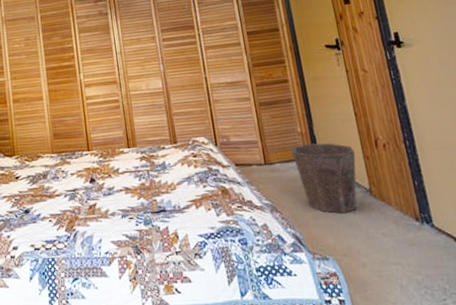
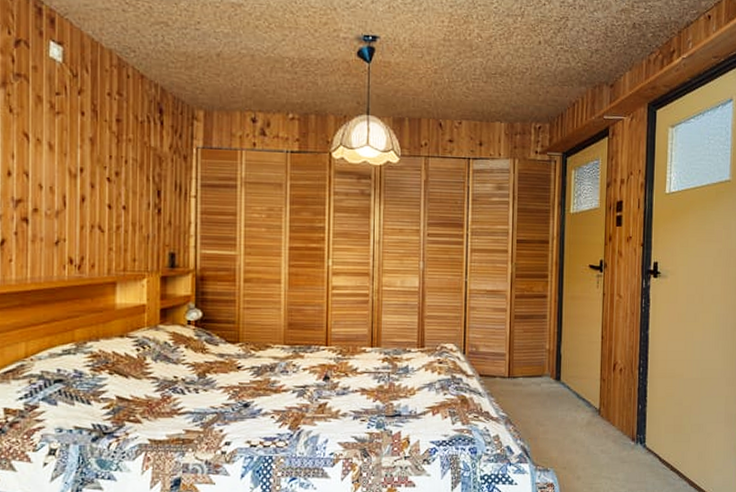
waste bin: present [291,143,357,214] -> none [536,362,594,430]

